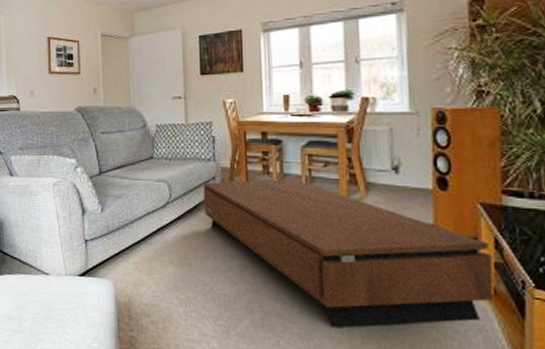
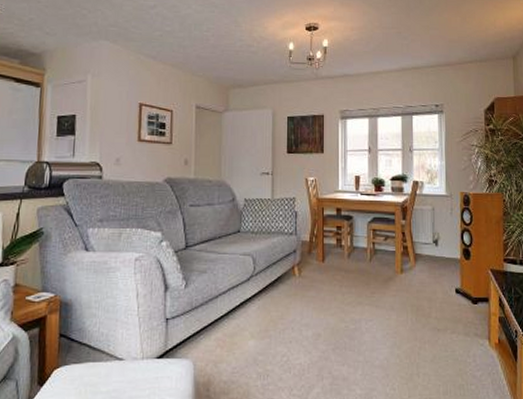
coffee table: present [203,179,494,328] -> none [284,252,499,385]

